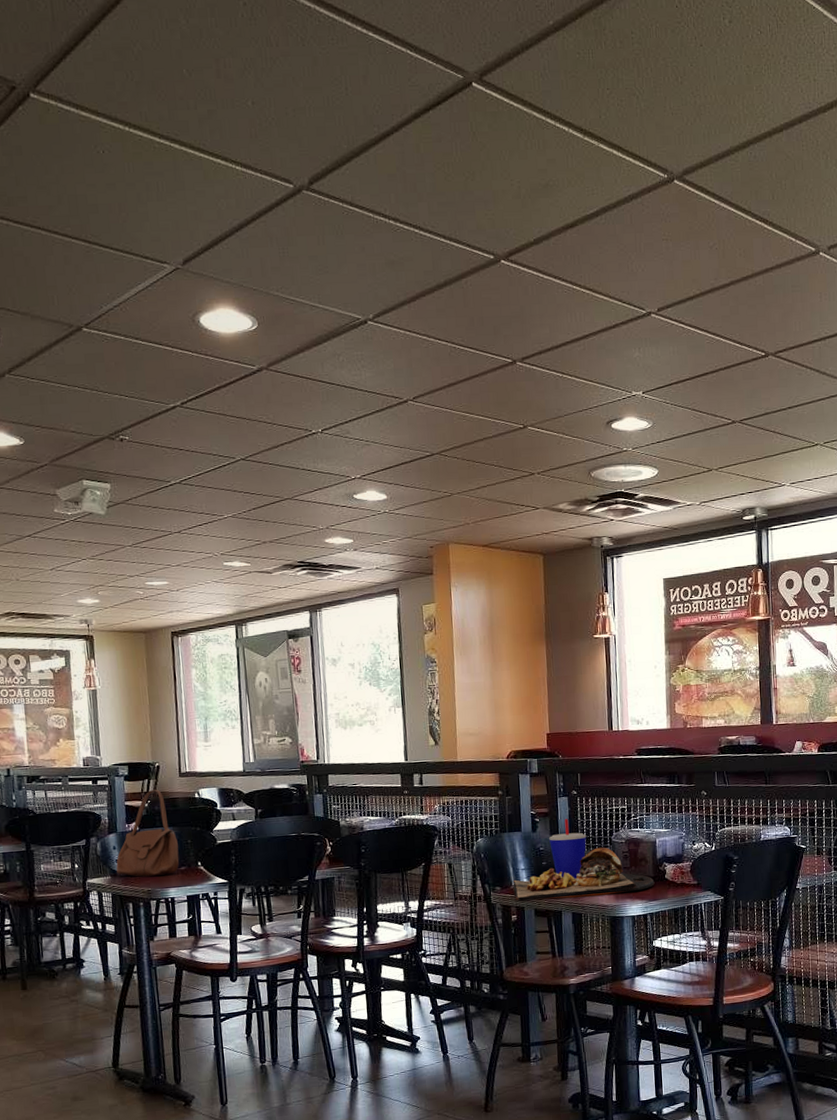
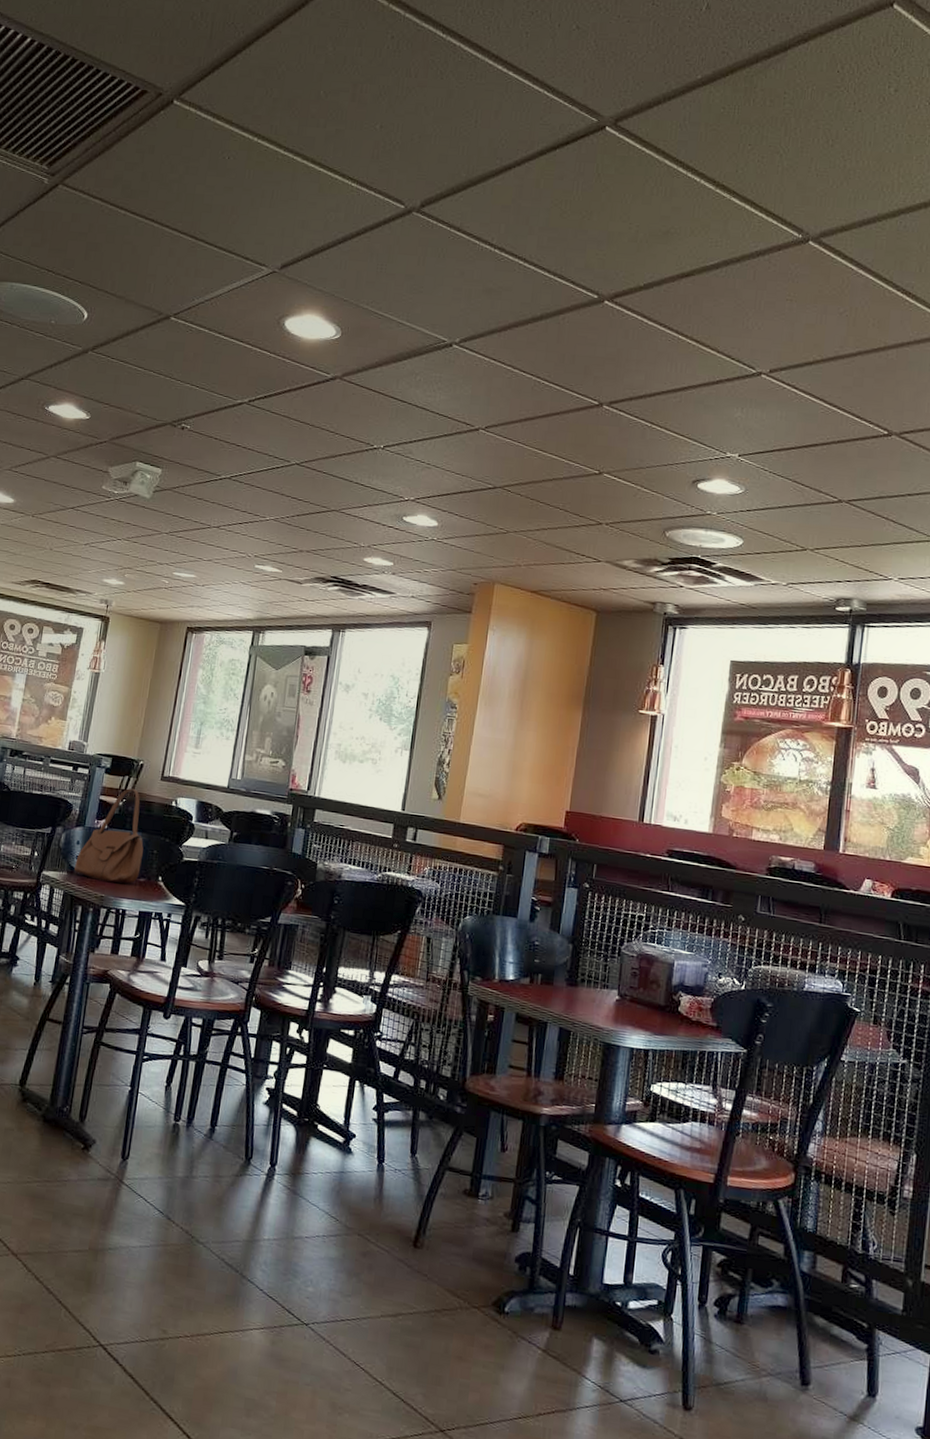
food tray: present [513,847,655,901] -> none [495,955,665,1019]
beverage cup: present [549,819,587,879] -> none [547,914,592,988]

